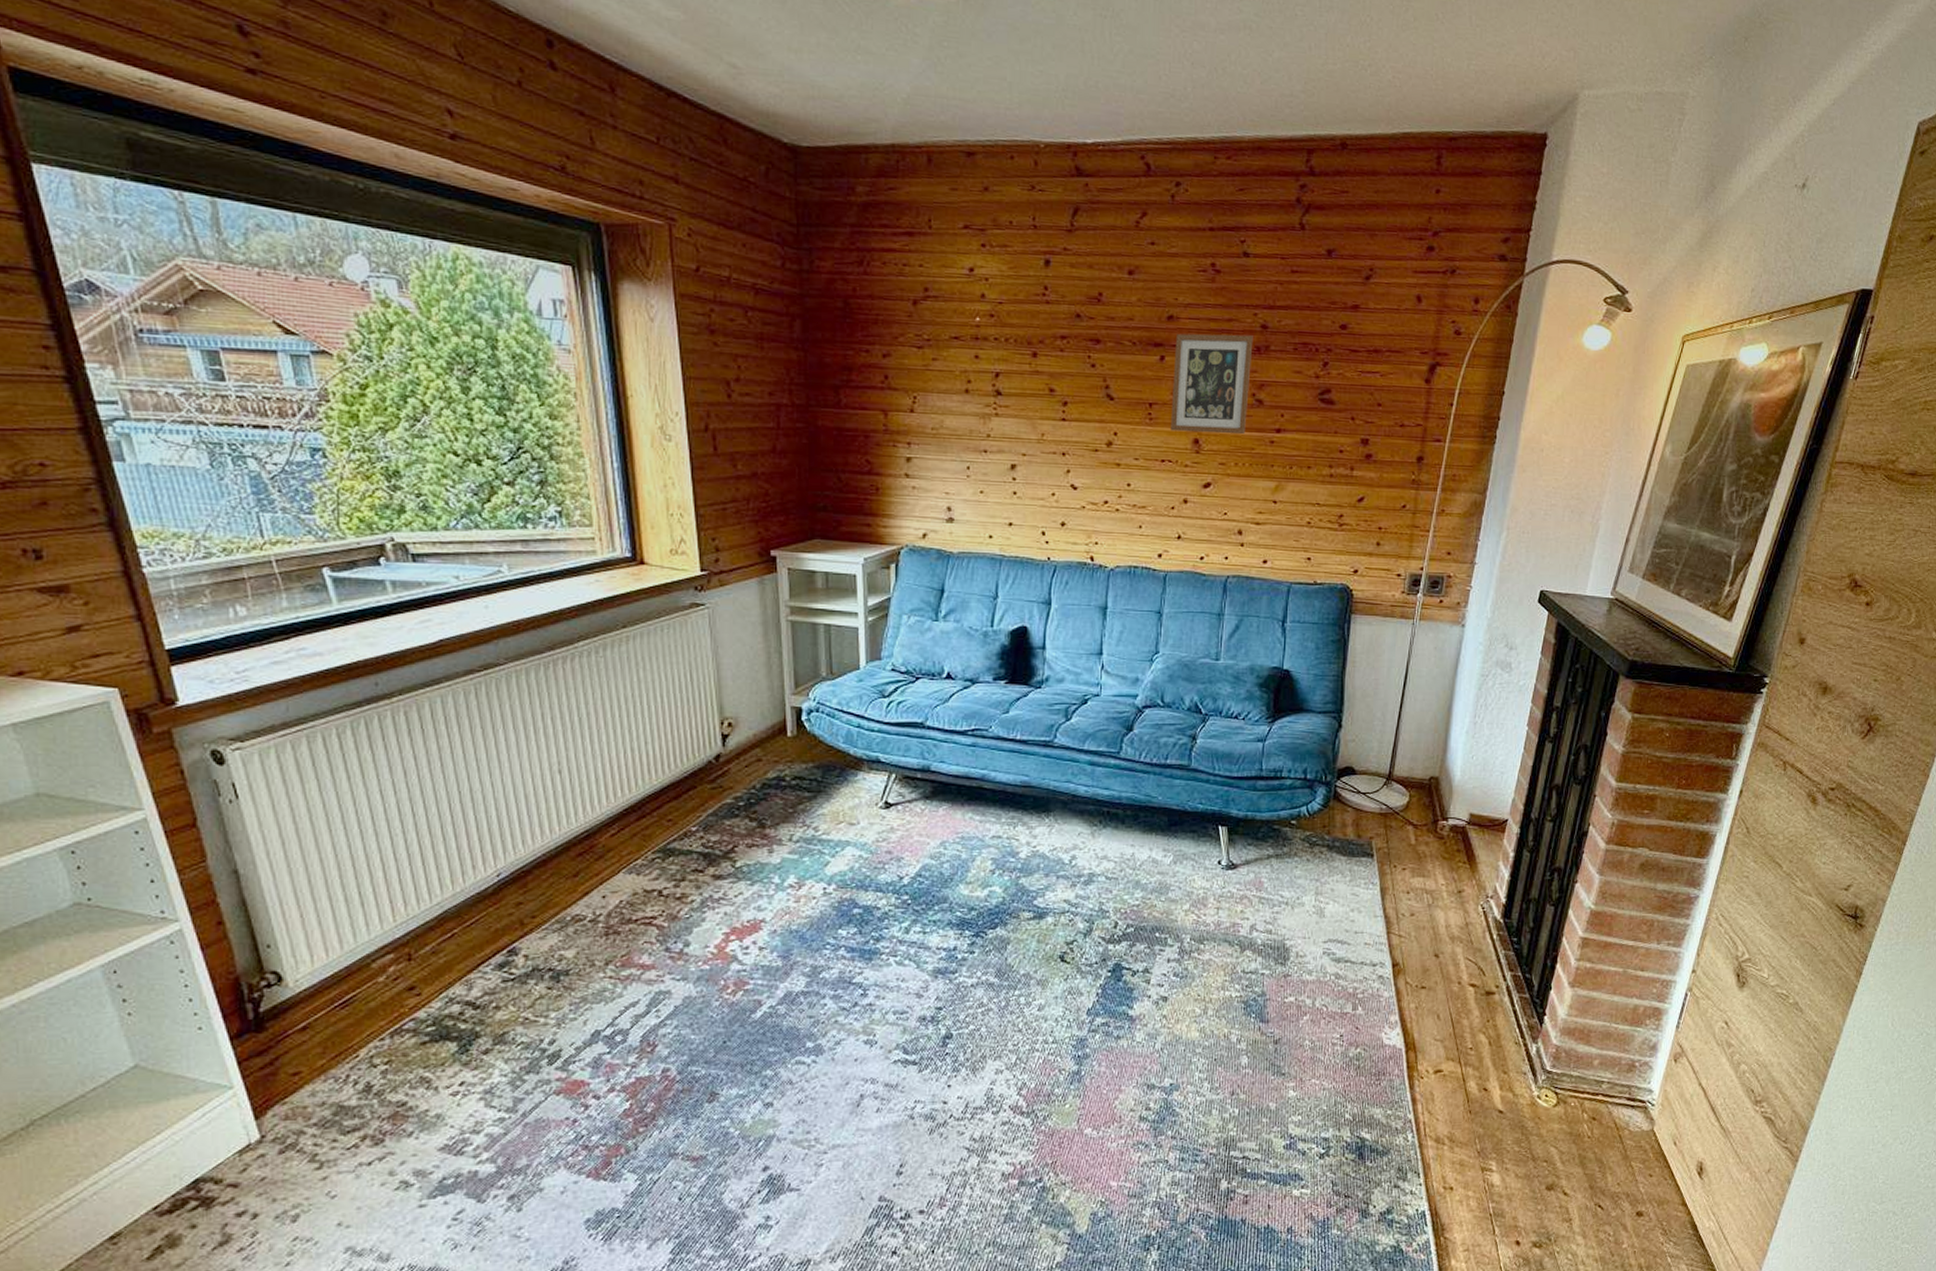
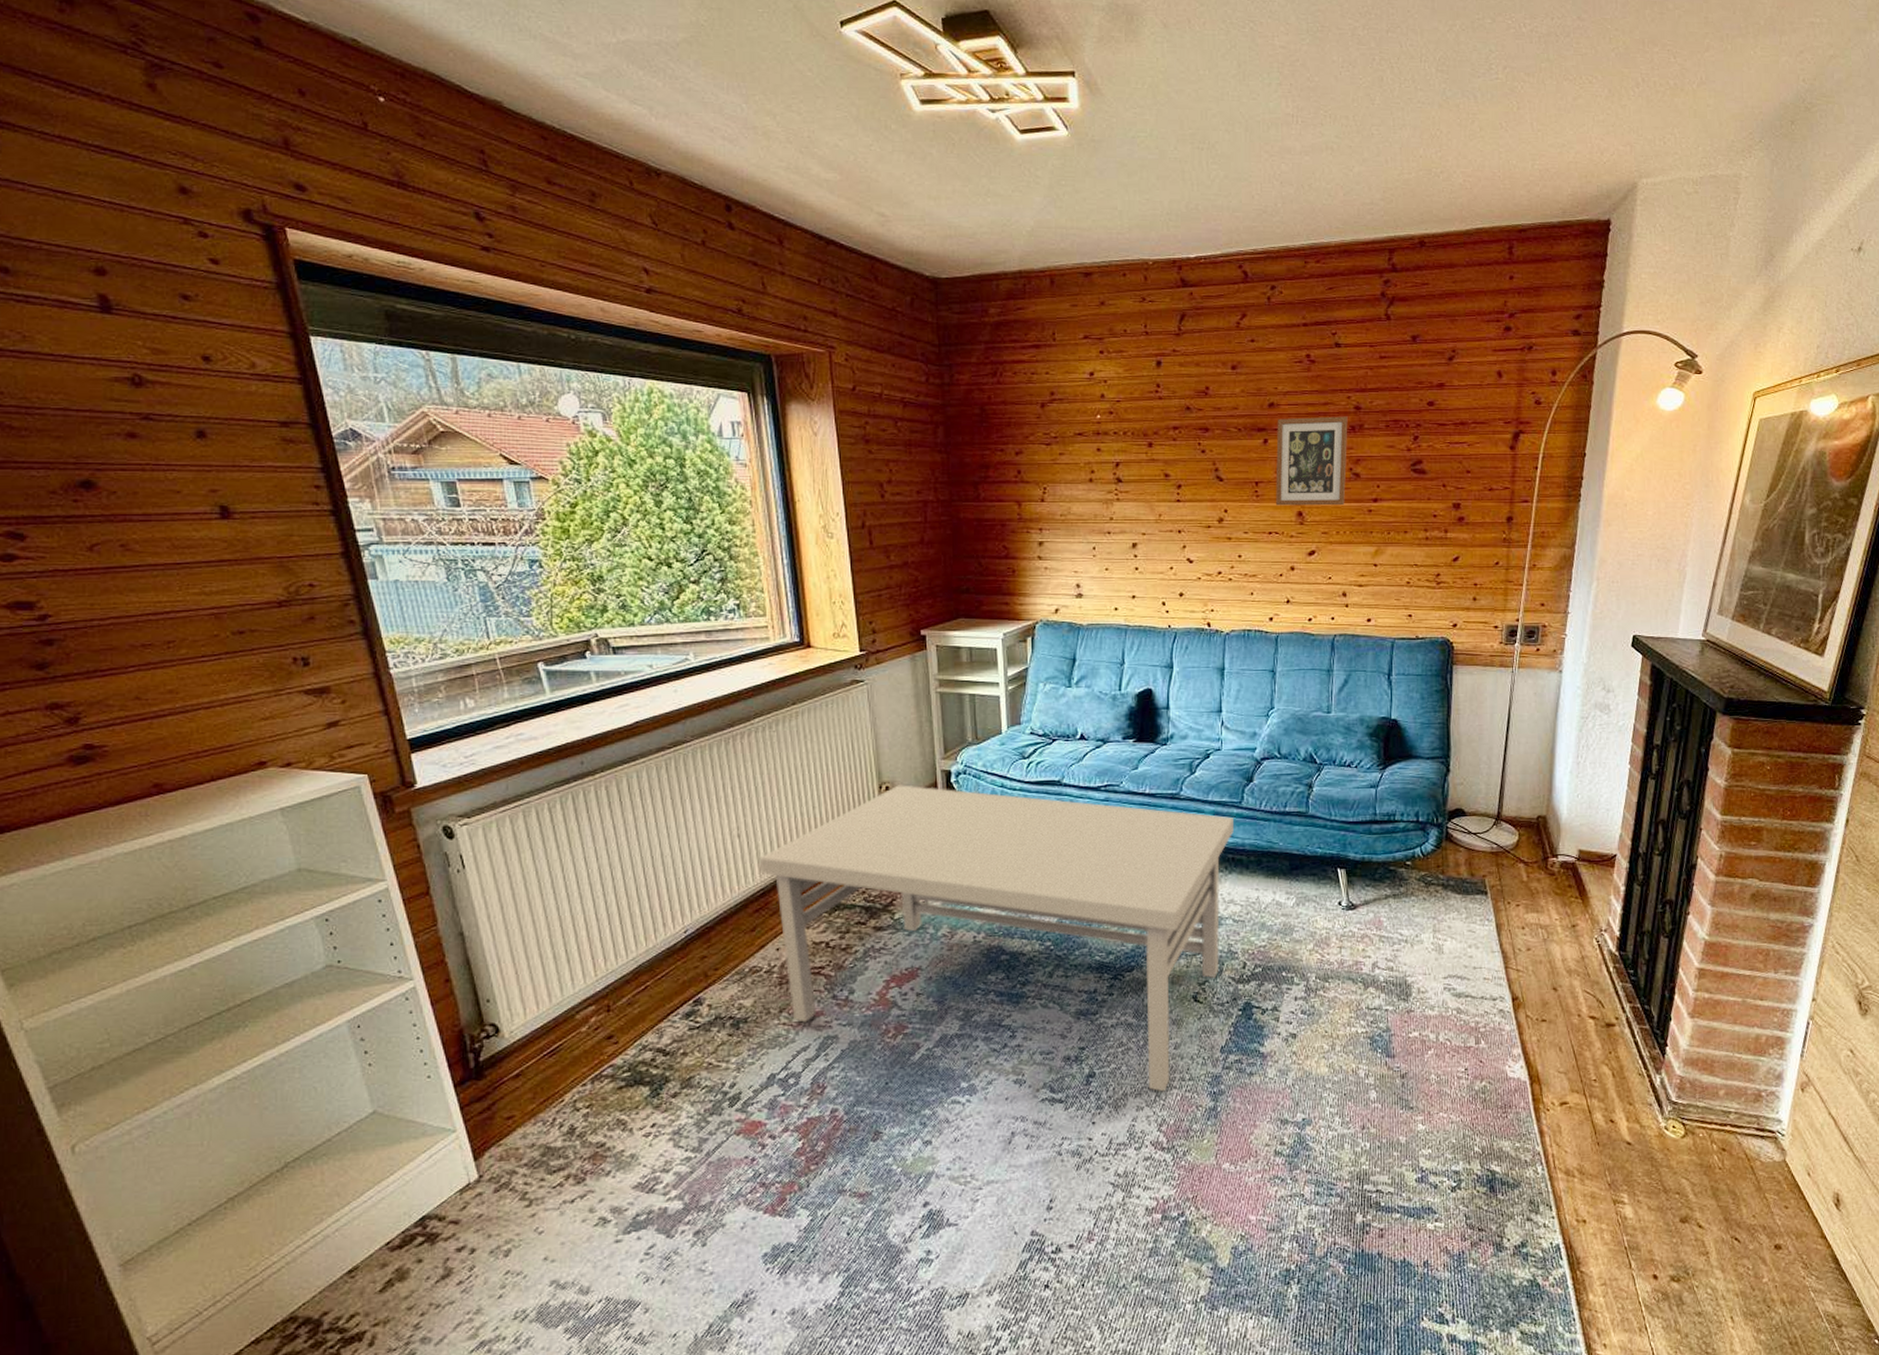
coffee table: none [583,721,1110,1055] -> present [759,785,1234,1092]

